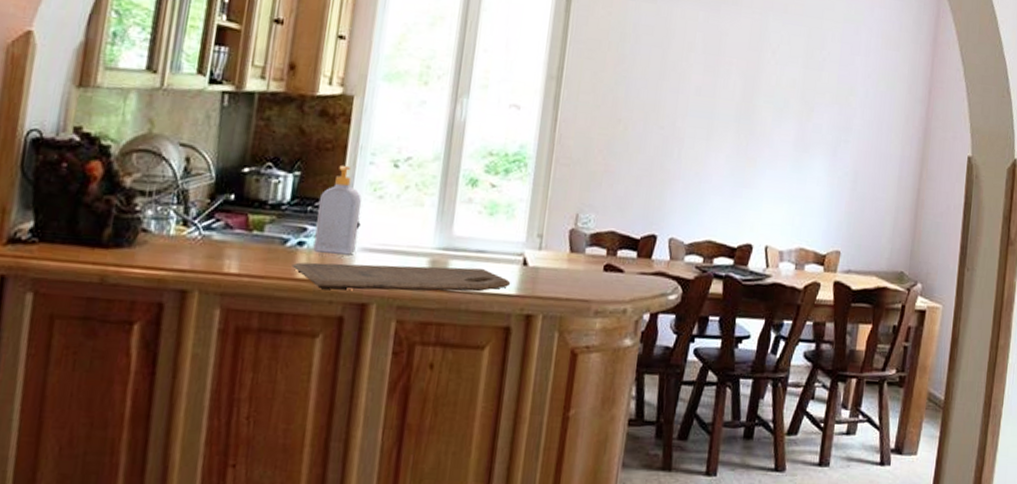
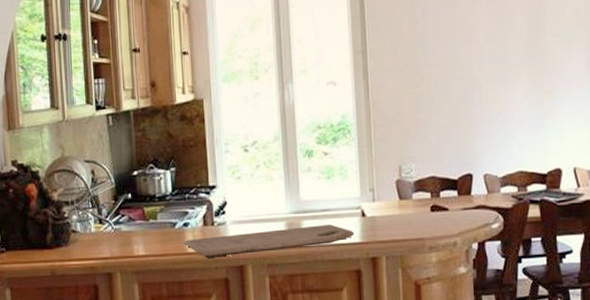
soap bottle: present [313,164,362,255] -> none [192,156,227,230]

